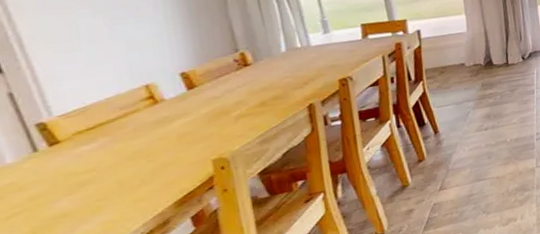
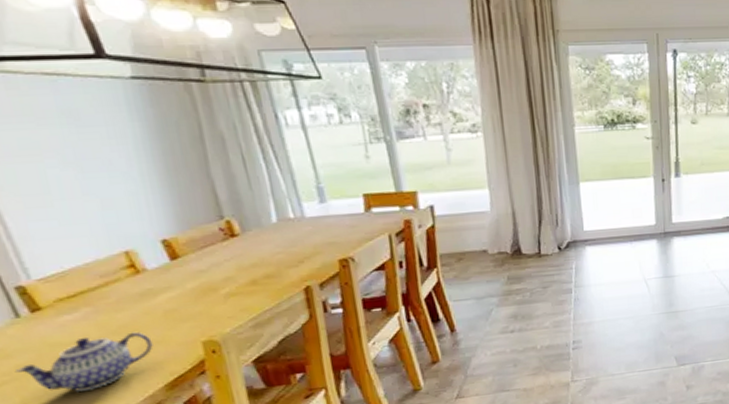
teapot: none [26,156,166,218] -> present [14,332,153,392]

